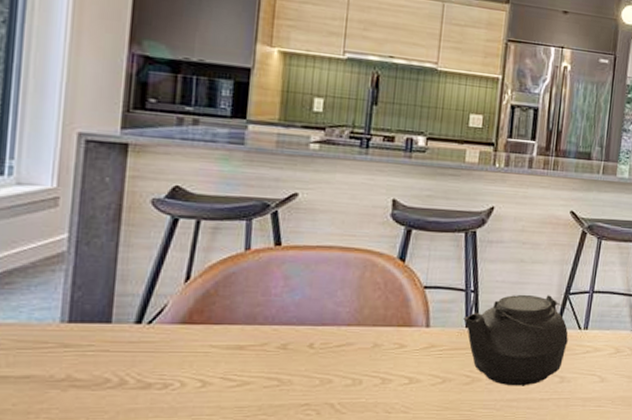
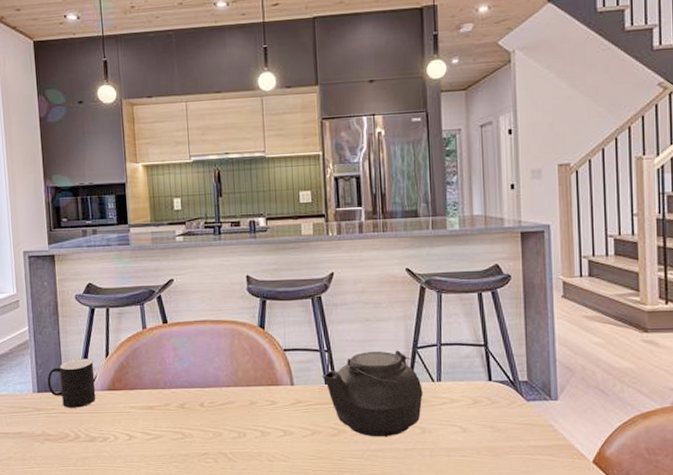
cup: none [86,281,165,345] -> present [47,358,96,408]

